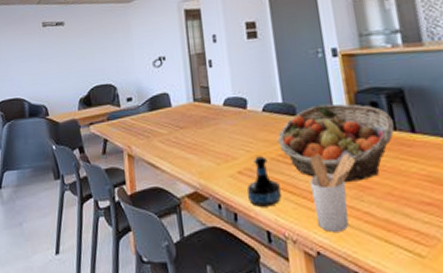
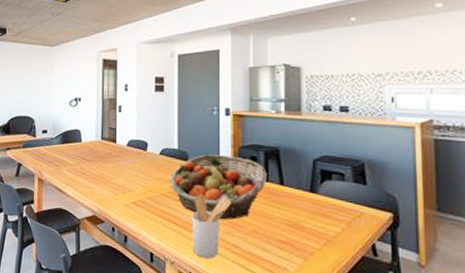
tequila bottle: present [246,156,281,207] -> none [137,191,166,233]

